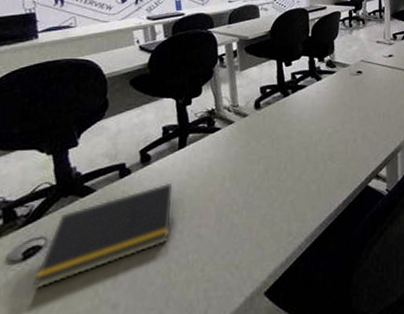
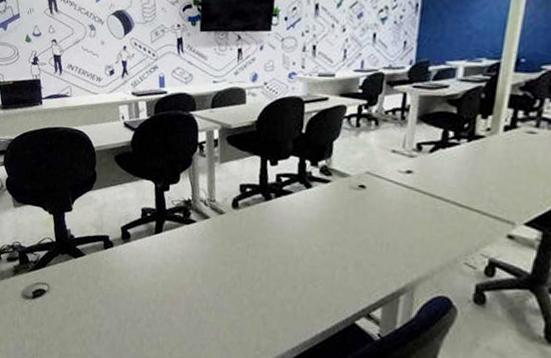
notepad: present [33,182,173,289] -> none [40,263,149,326]

